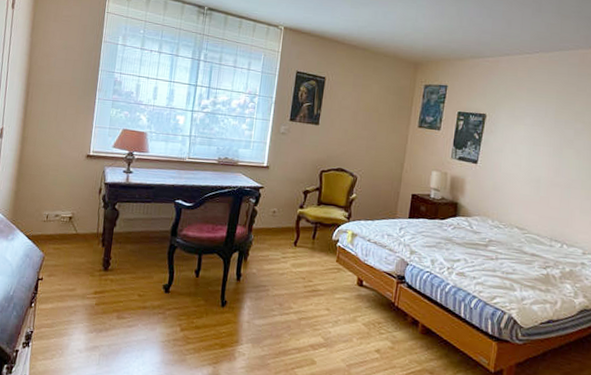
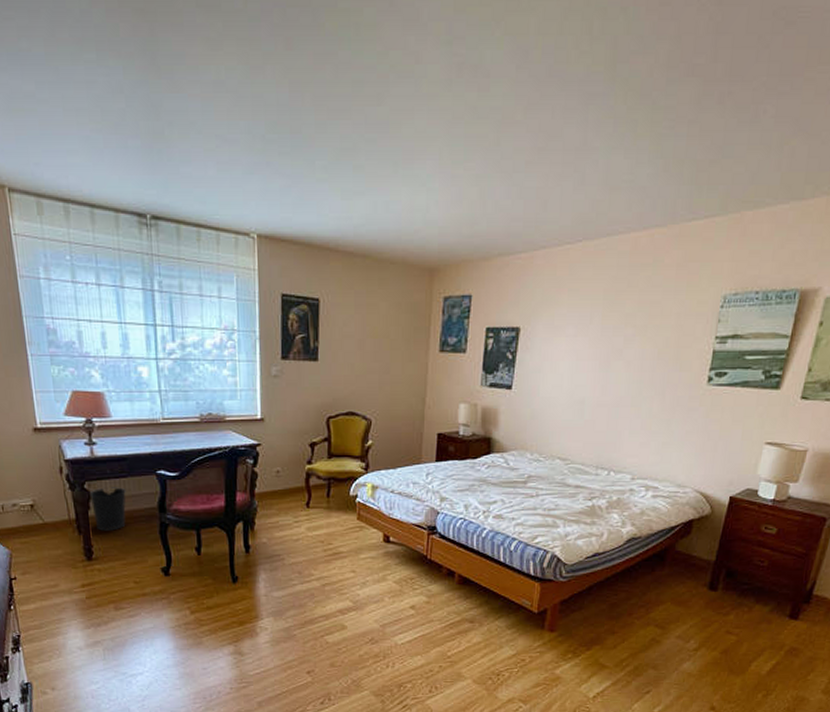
wastebasket: none [117,209,148,247] -> present [89,487,126,531]

